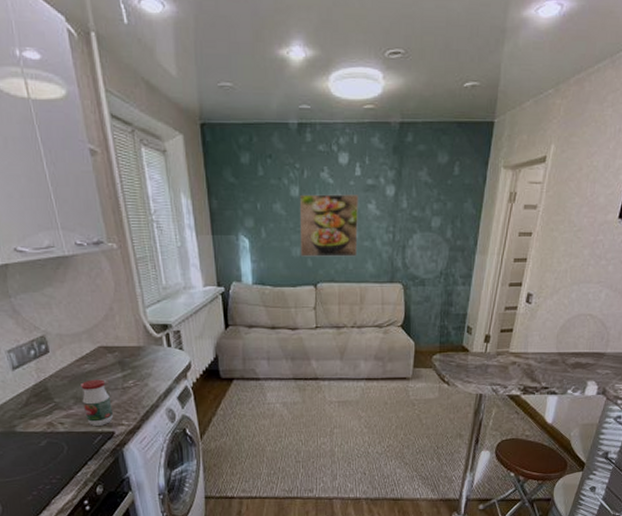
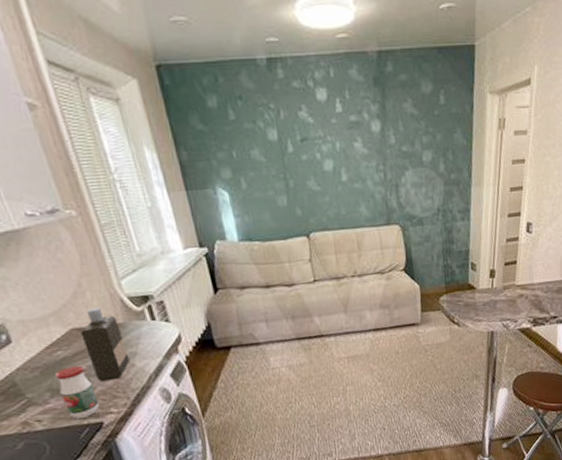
bottle: none [106,330,145,396] -> present [80,307,130,382]
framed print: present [299,194,359,257] -> none [278,133,348,206]

